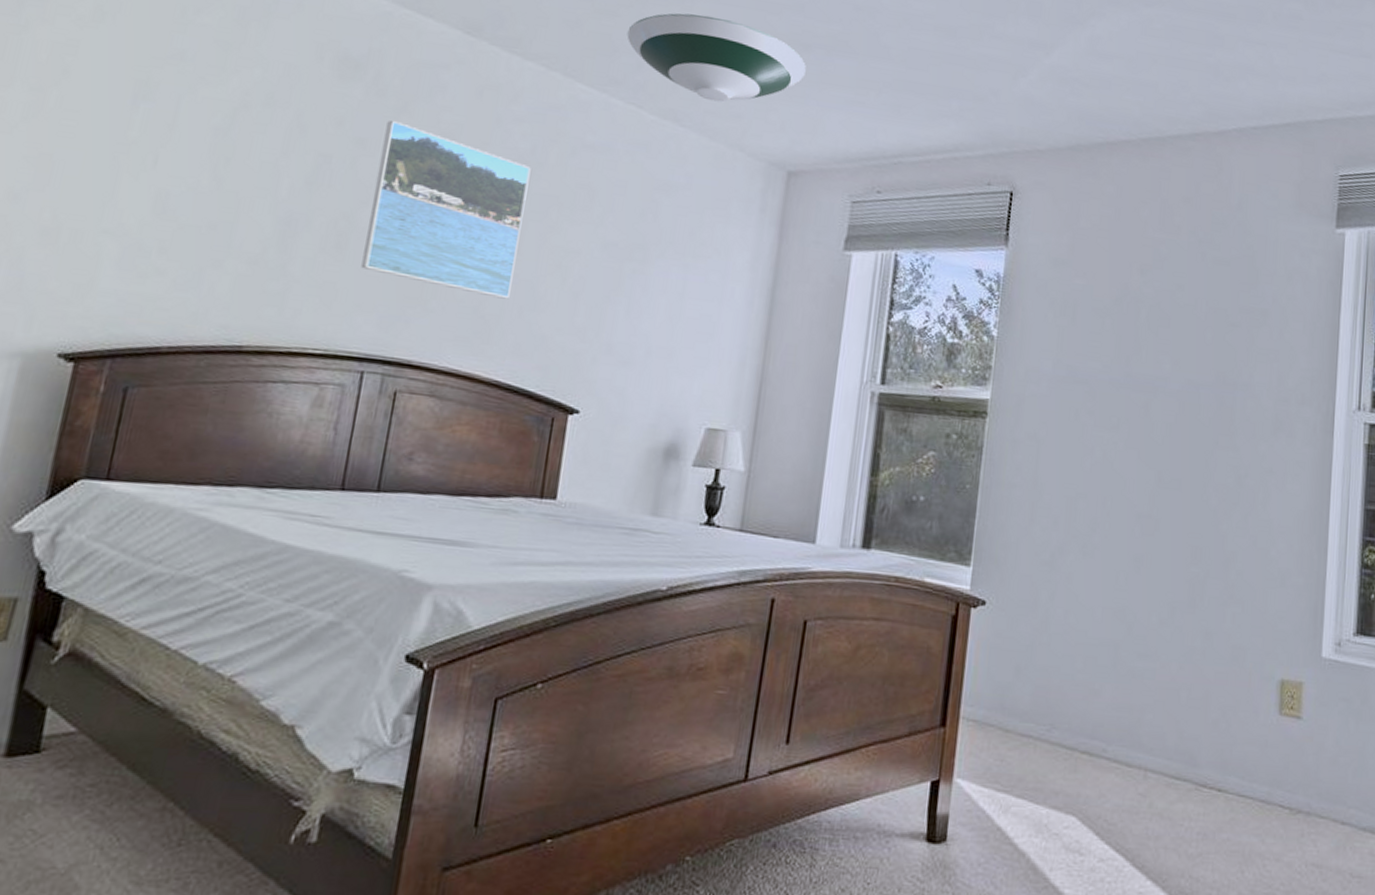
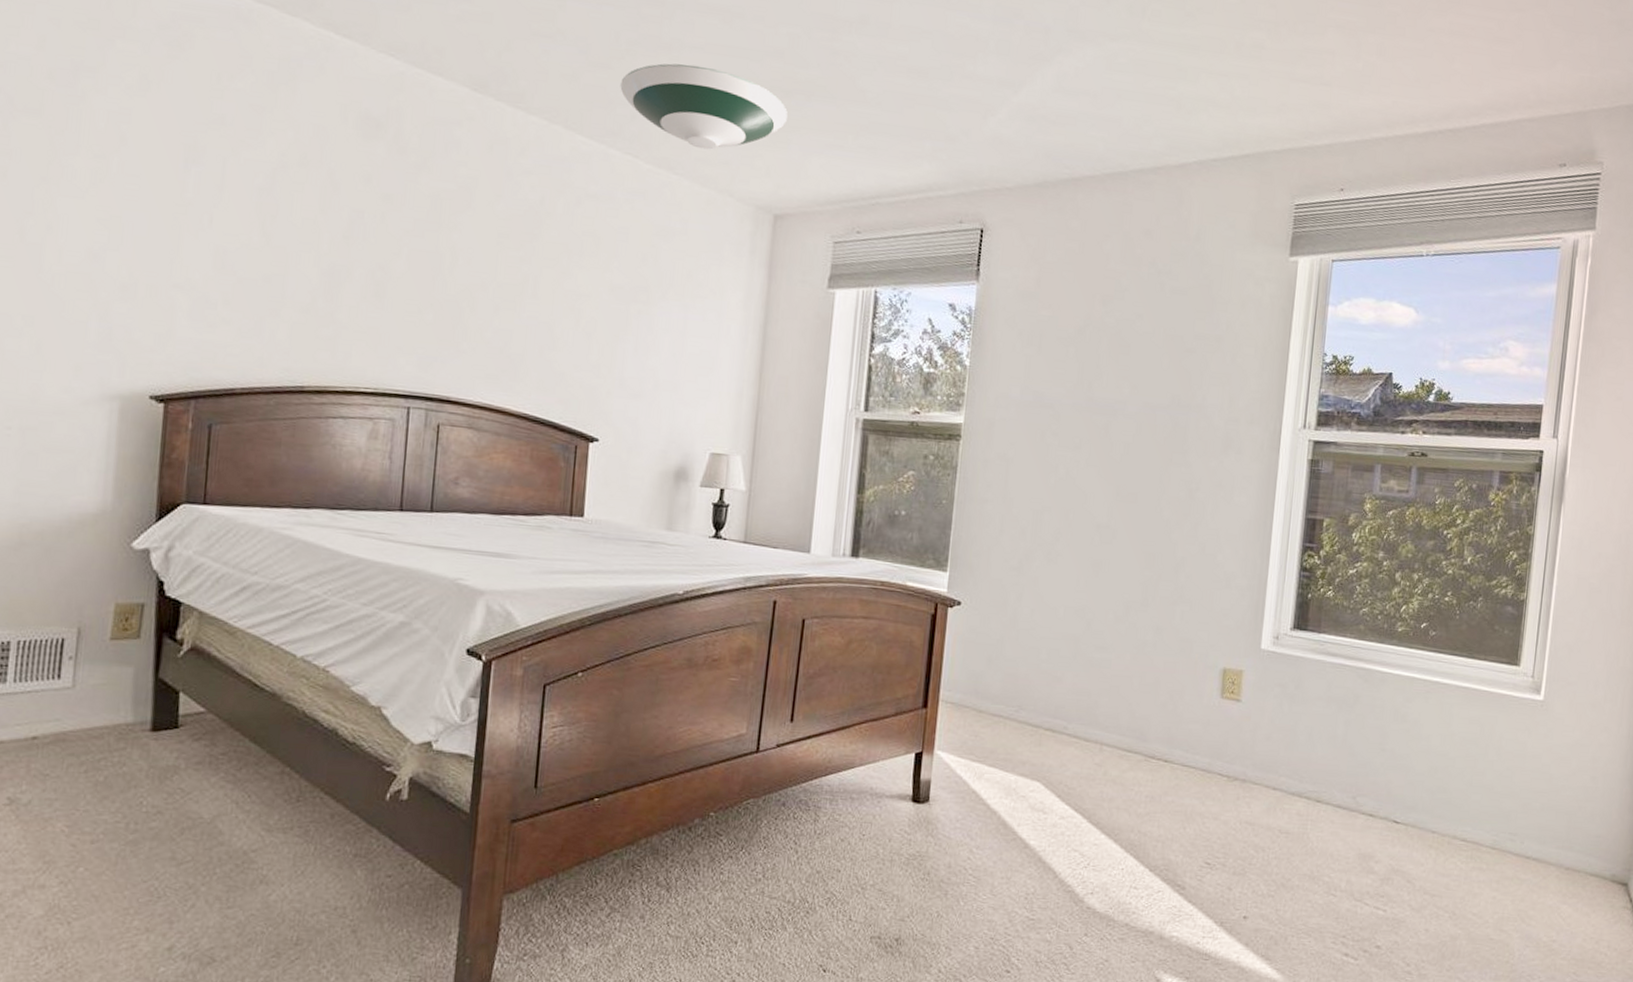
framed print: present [361,120,531,299] -> none [399,176,541,340]

